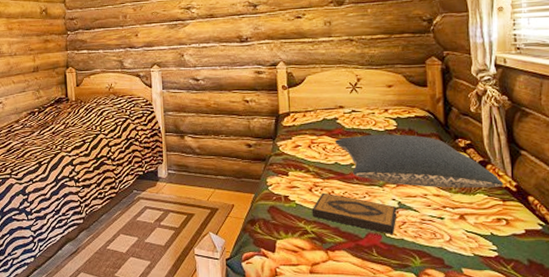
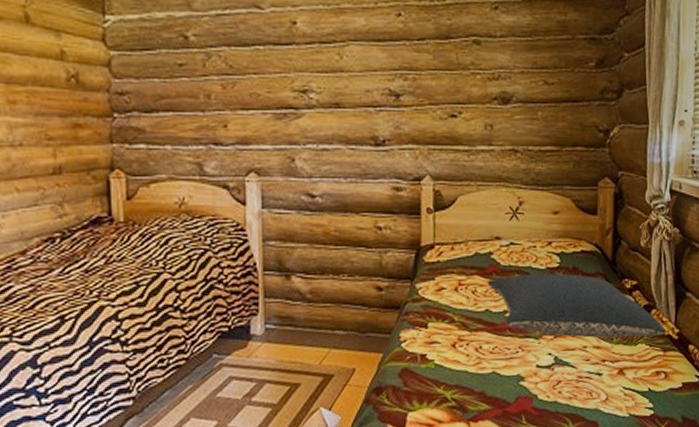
hardback book: present [312,192,397,235] -> none [453,348,553,398]

